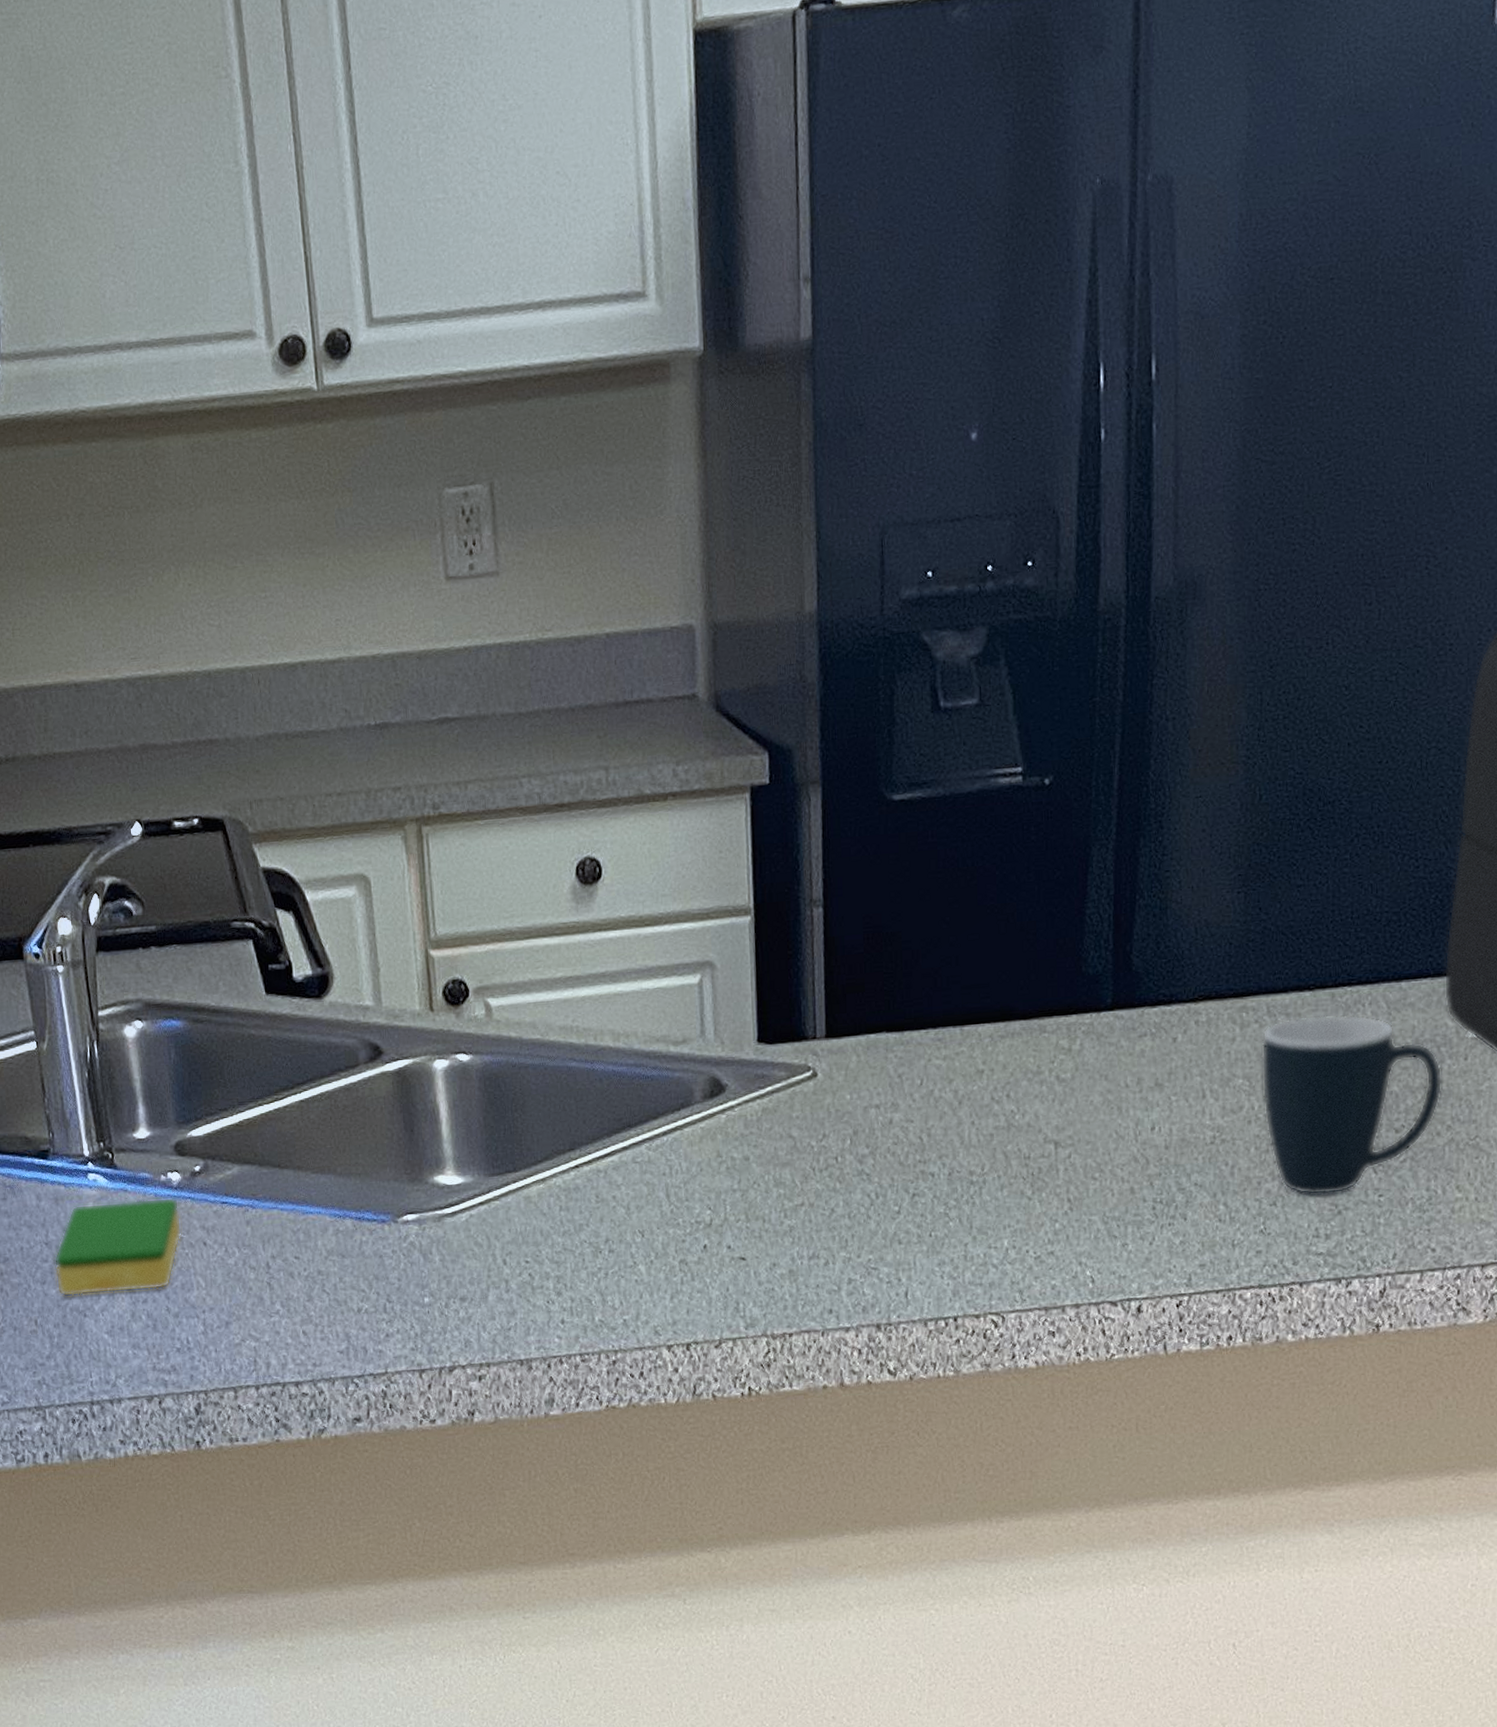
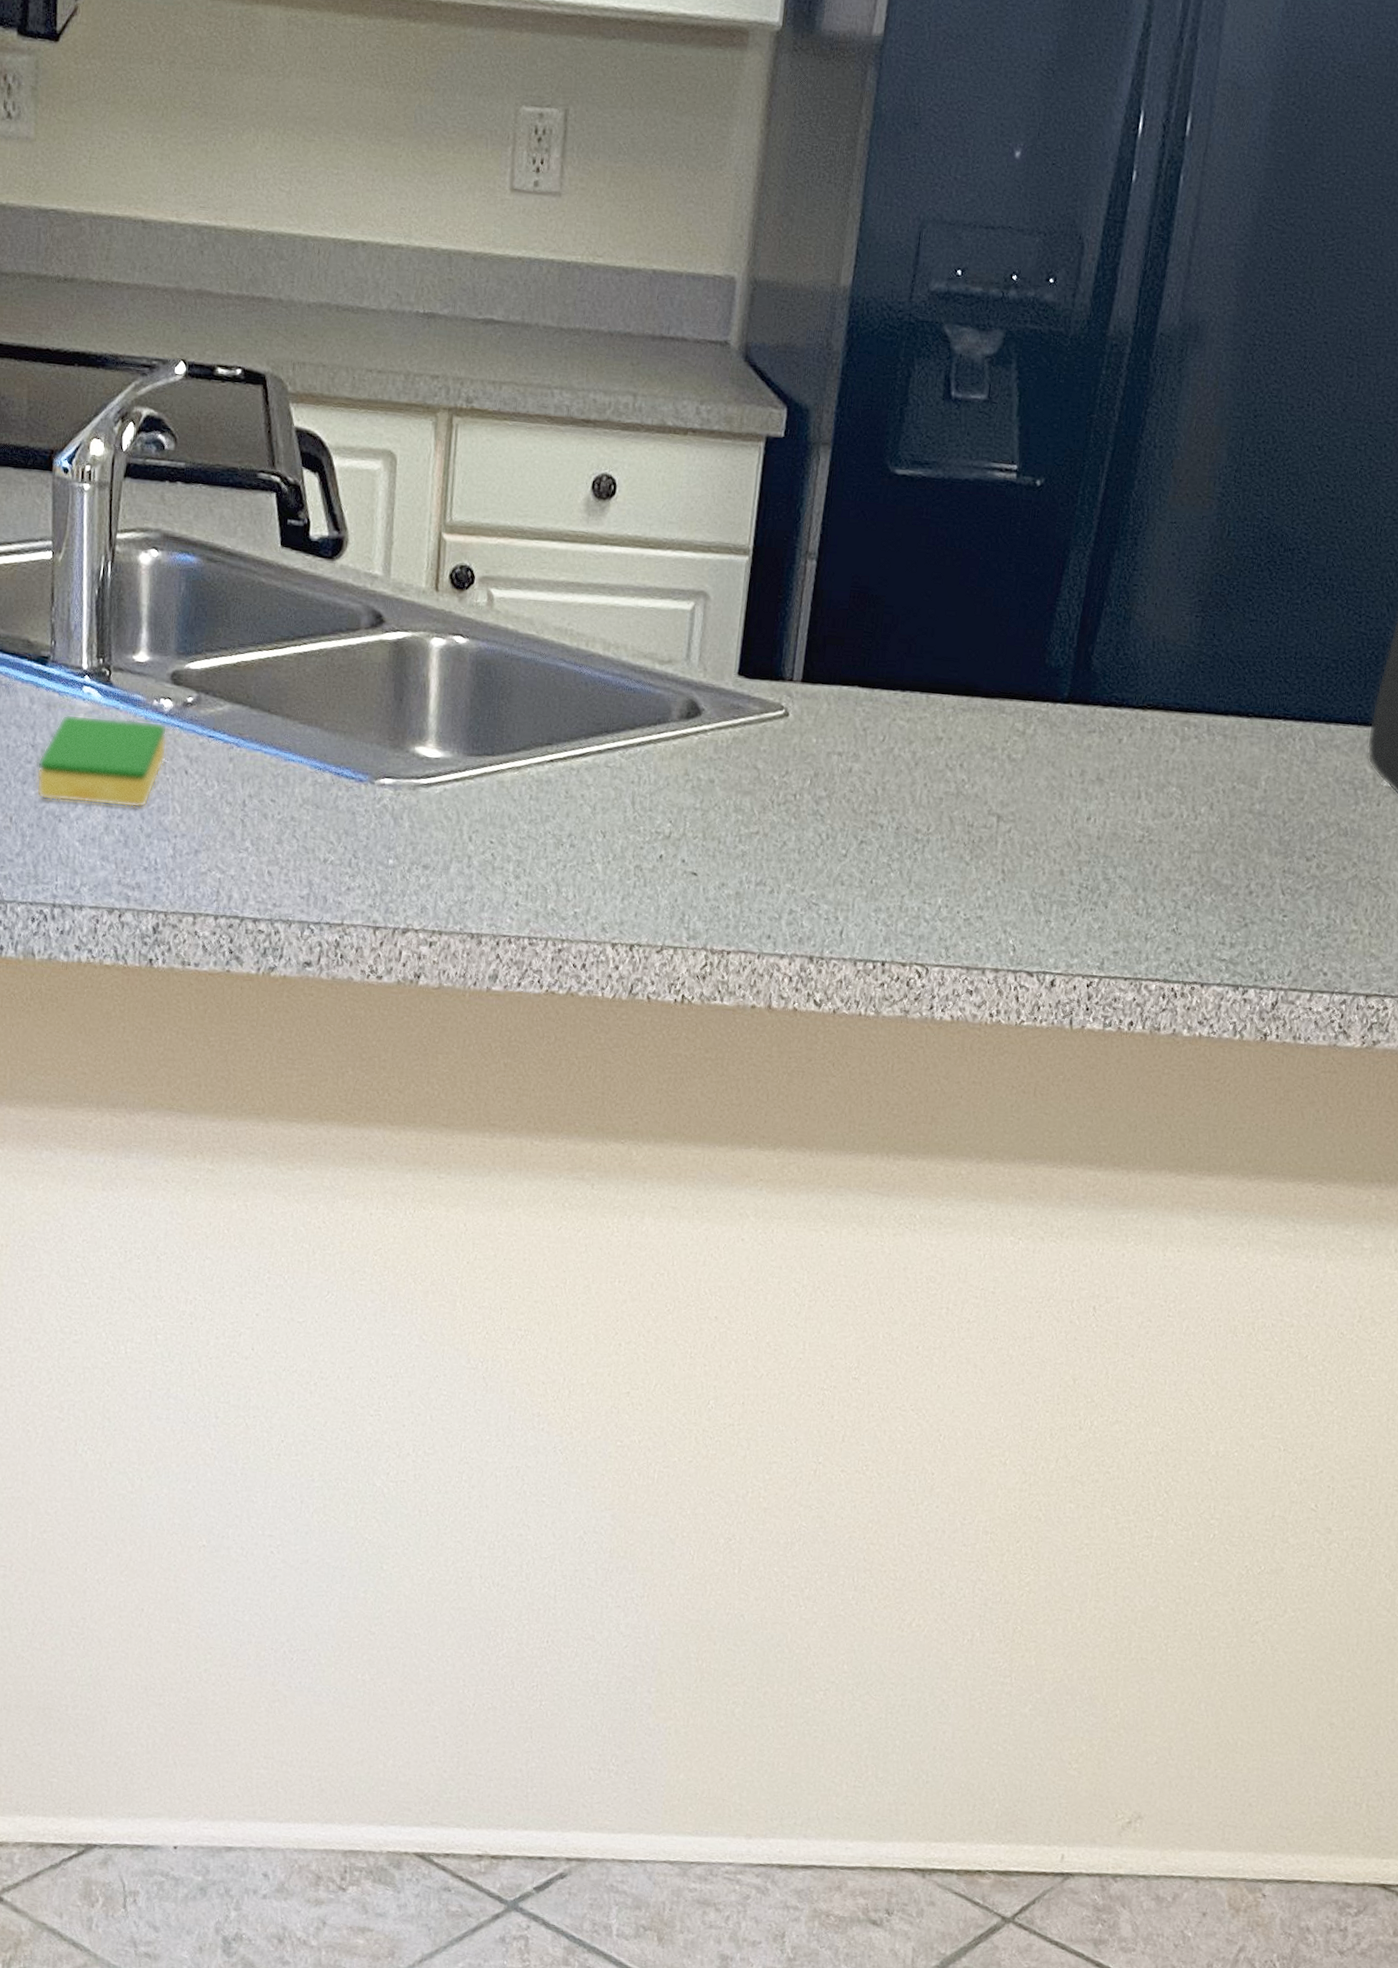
mug: present [1261,1014,1442,1196] -> none [1191,739,1356,908]

